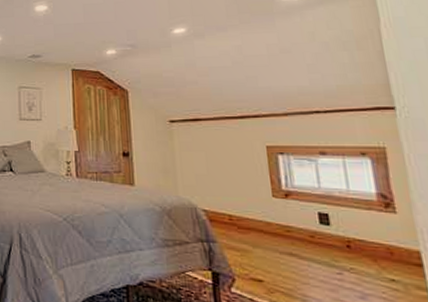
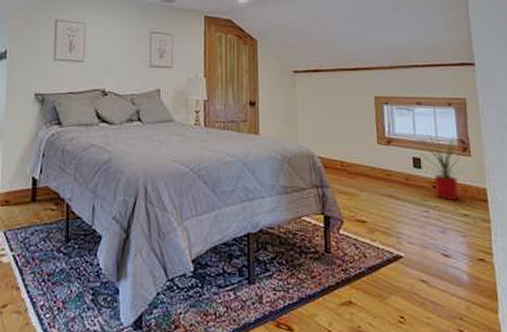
house plant: none [322,184,393,264] -> present [416,131,468,201]

